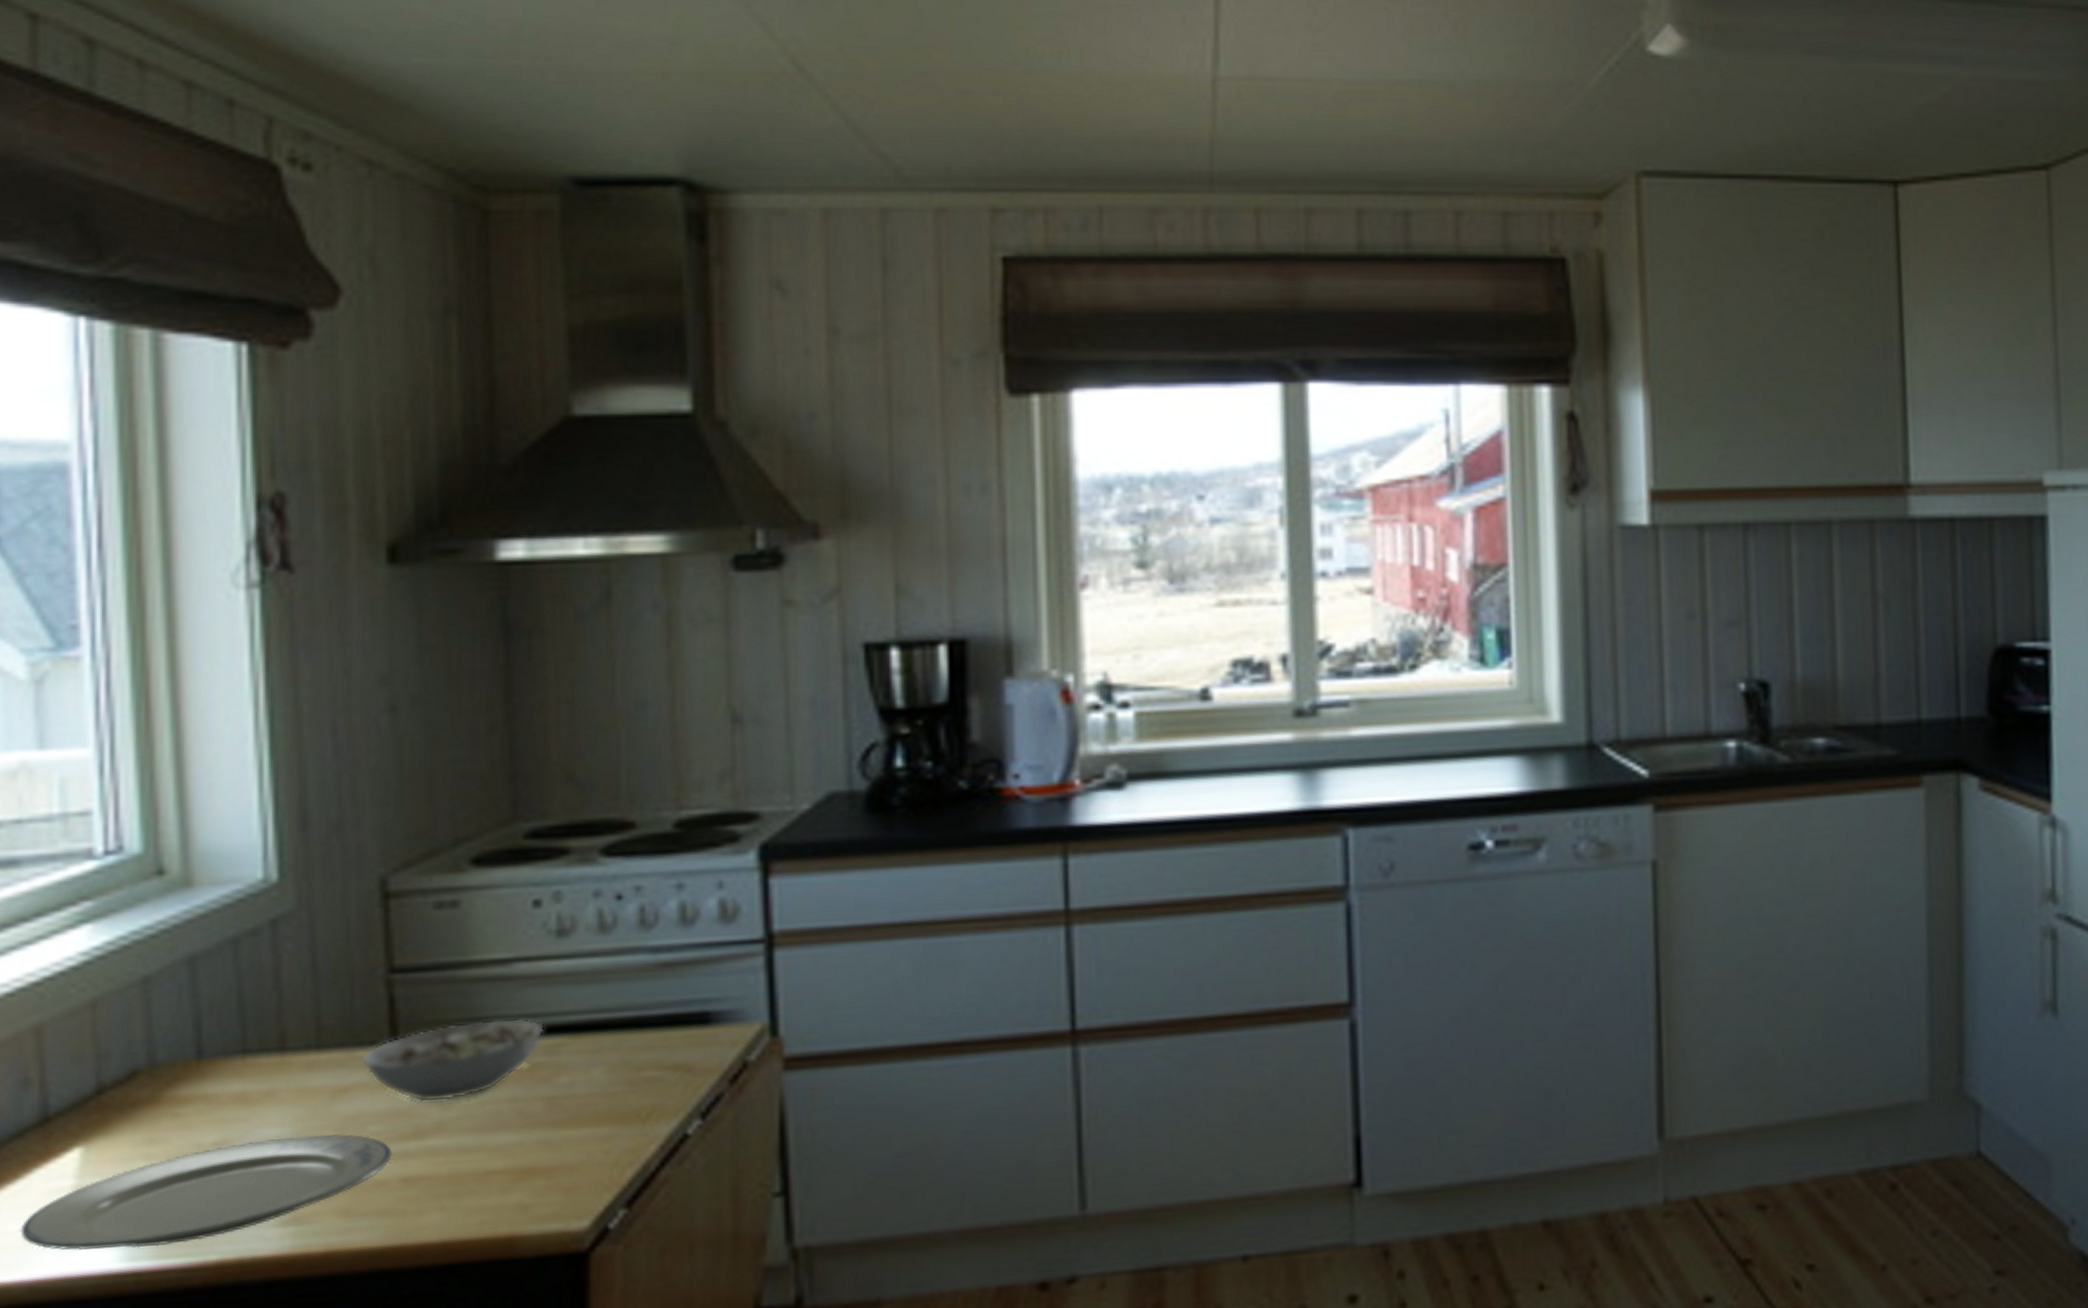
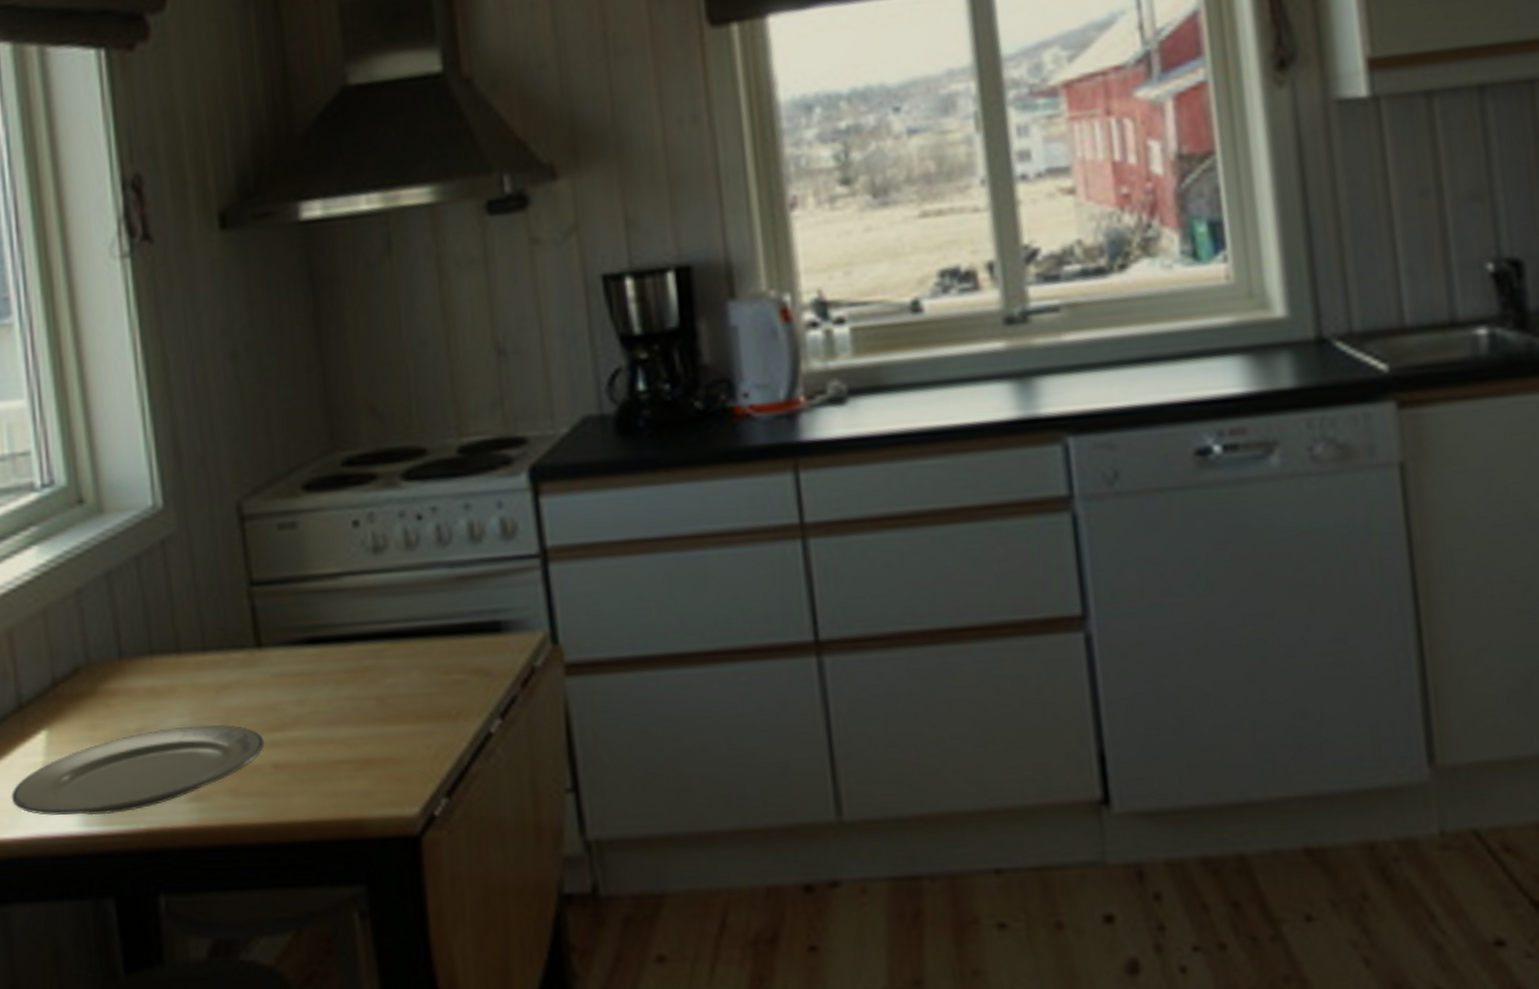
bowl: present [361,1018,544,1103] -> none [235,625,370,700]

